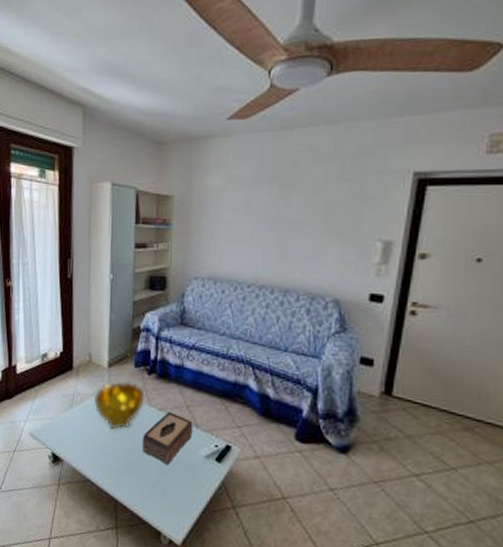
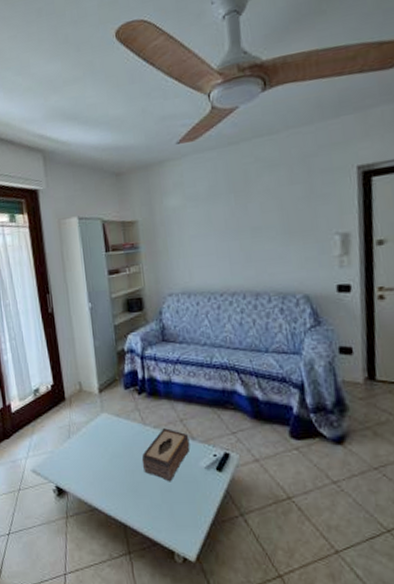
decorative bowl: present [94,381,145,430] -> none [90,404,139,454]

